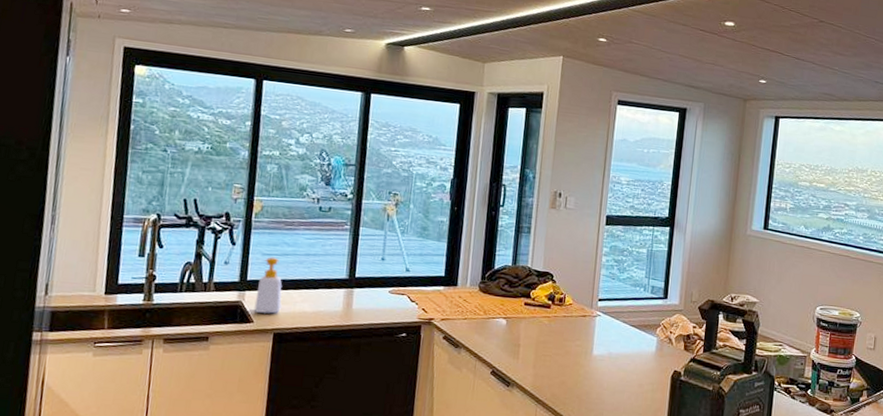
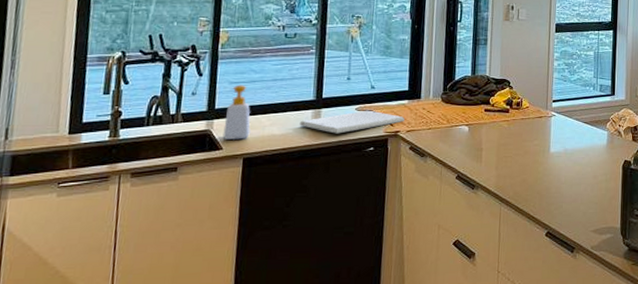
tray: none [331,293,439,316] -> present [299,110,405,134]

